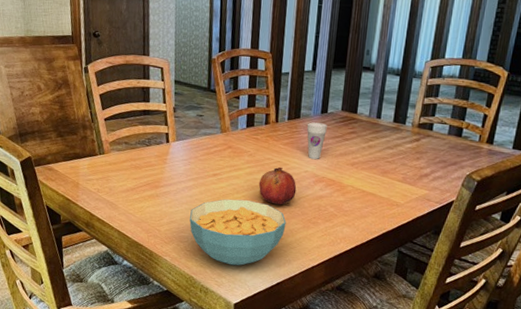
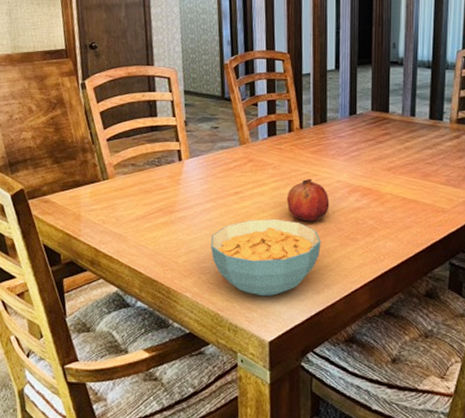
cup: present [307,122,327,160] -> none [335,126,357,168]

